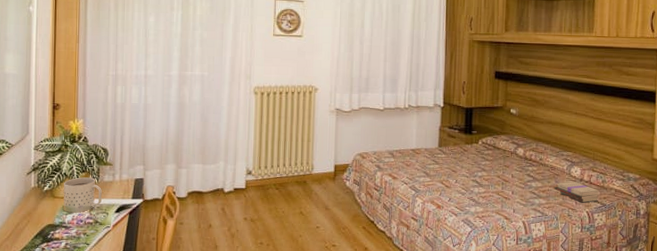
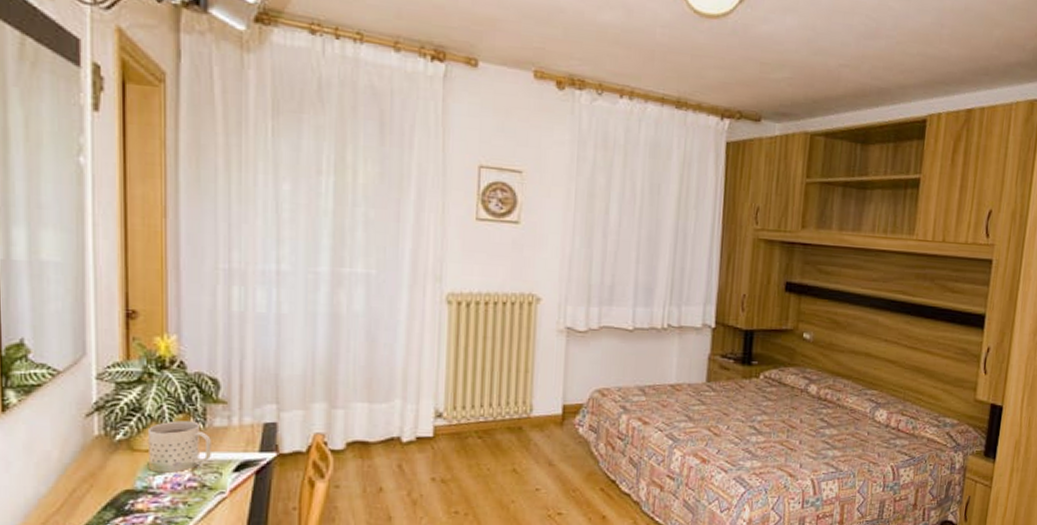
books: present [554,181,600,203] -> none [853,428,909,455]

